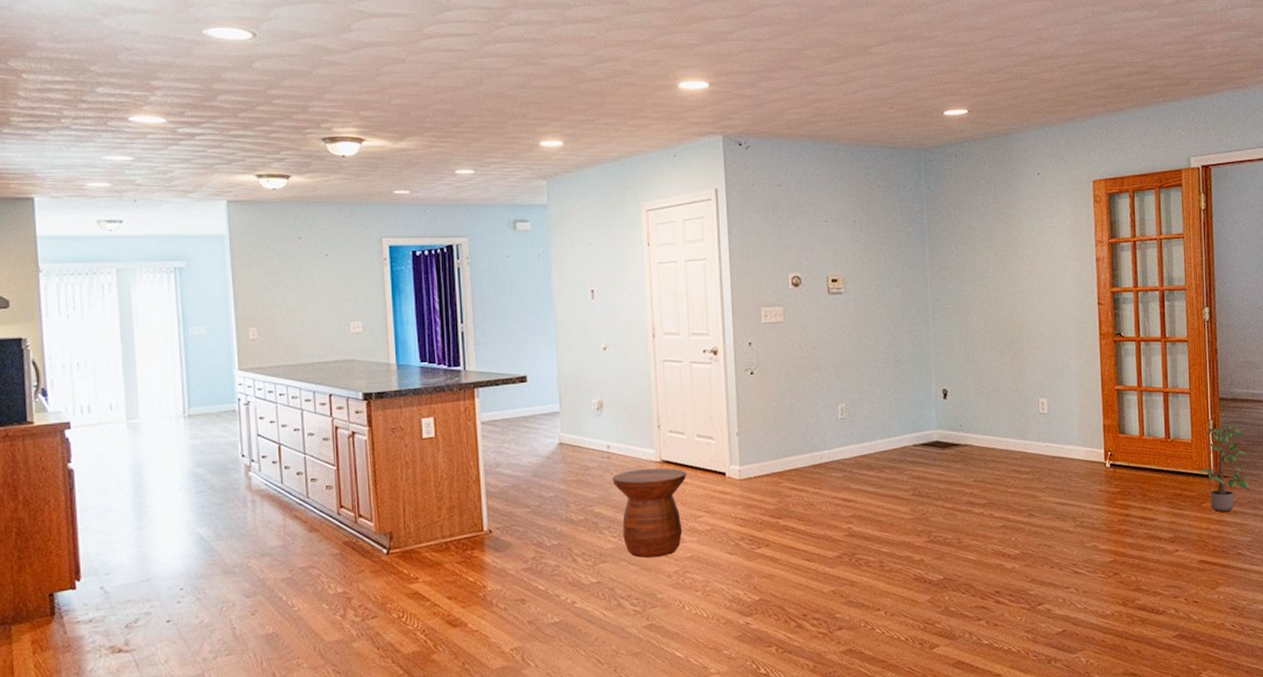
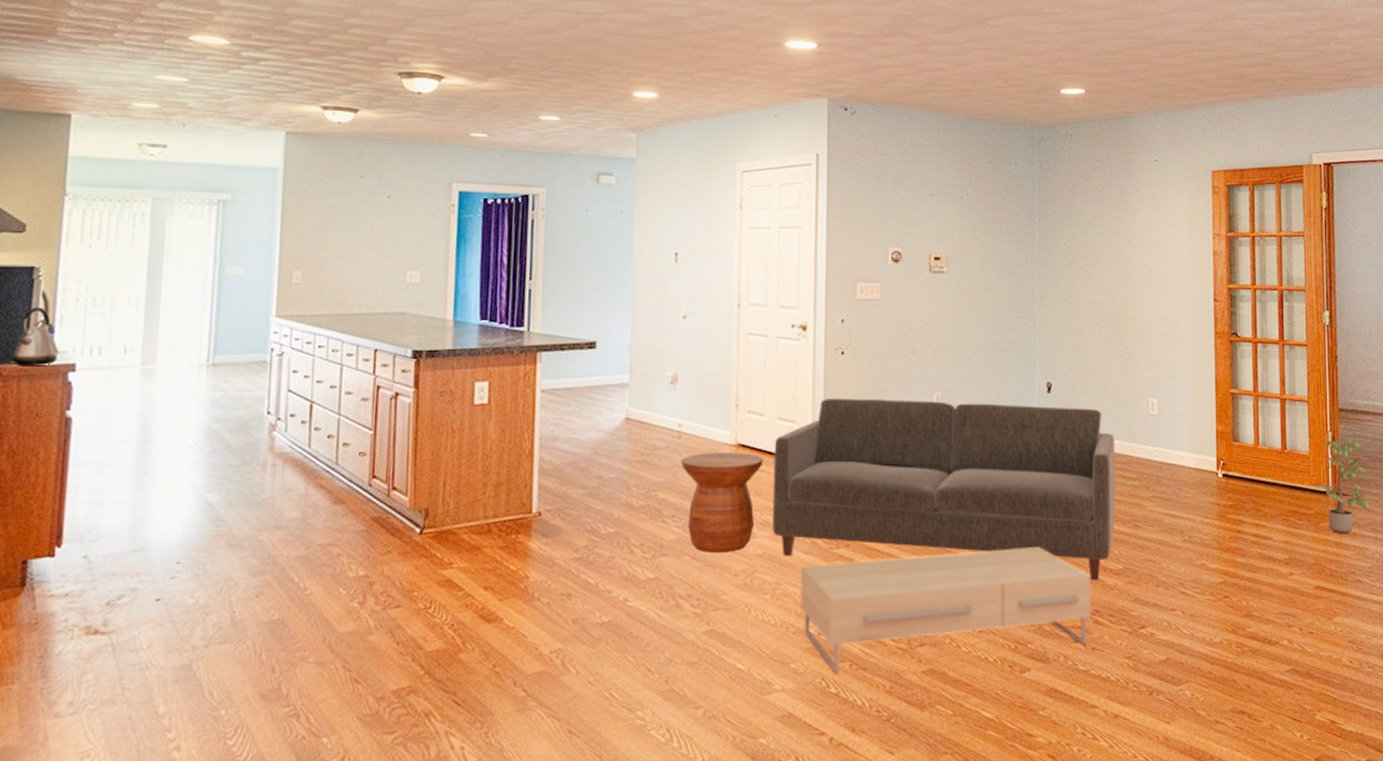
kettle: none [13,373,55,427] -> present [11,307,60,366]
sofa: none [695,411,1011,565] -> present [772,397,1116,581]
coffee table: none [726,538,992,656] -> present [800,548,1091,673]

